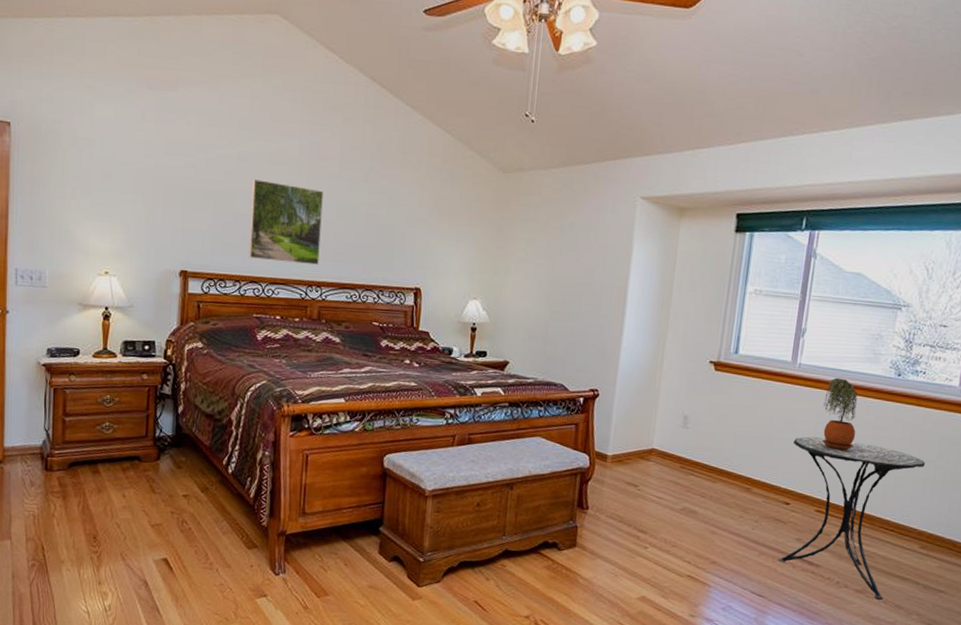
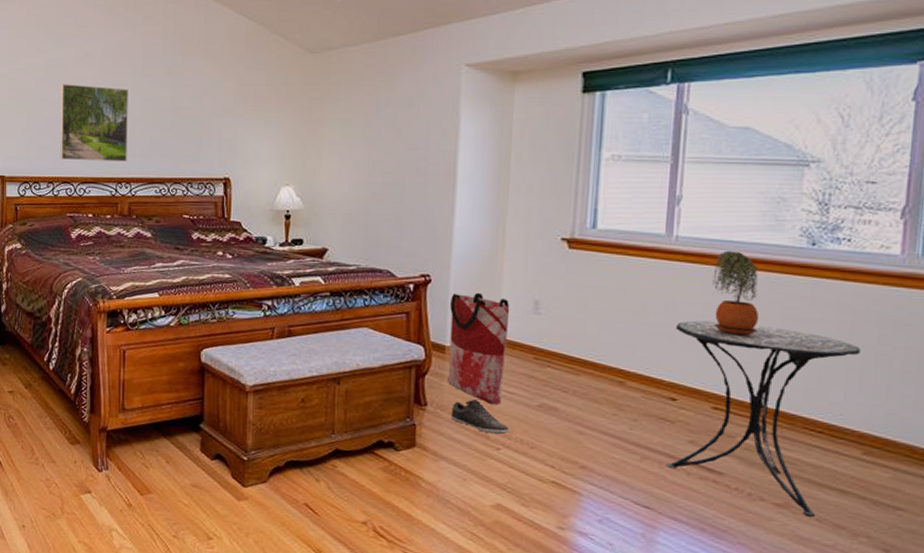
bag: none [606,407,664,508] -> present [447,292,510,404]
shoe: none [608,504,656,535] -> present [450,400,509,435]

